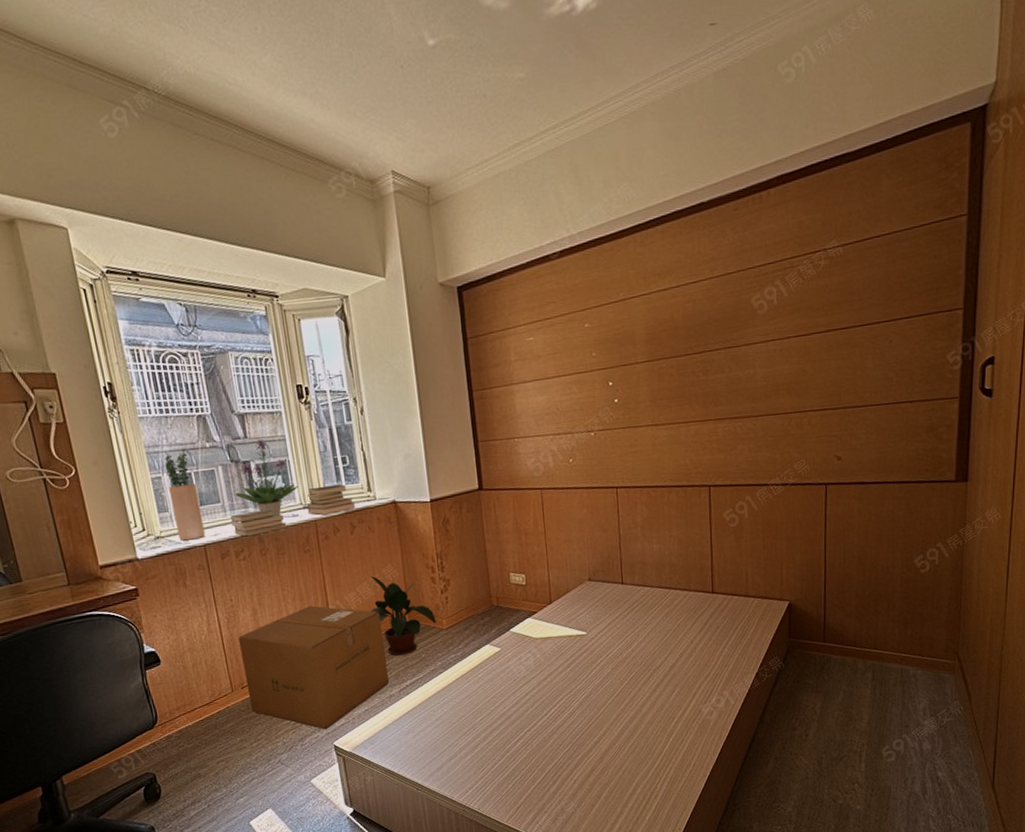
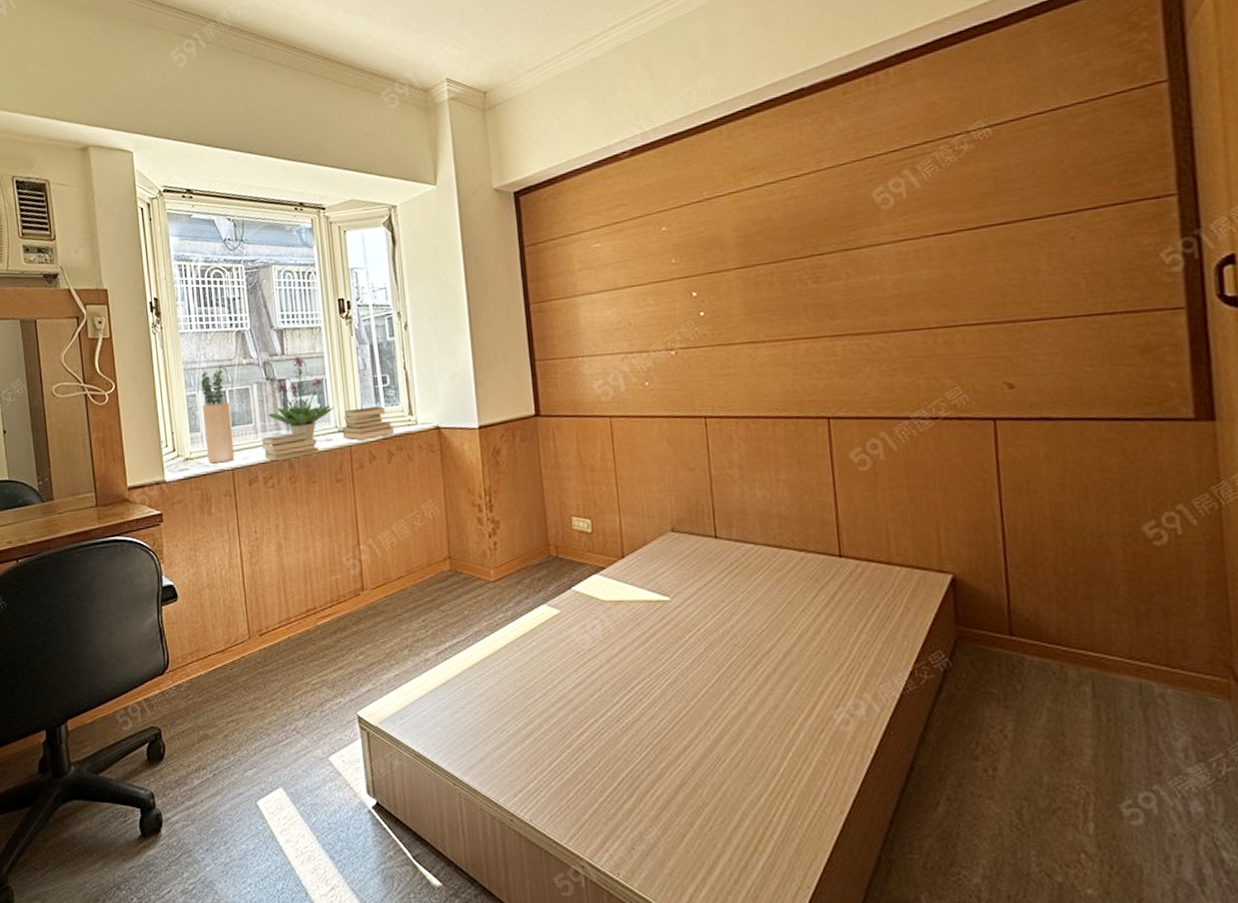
box: present [238,605,389,730] -> none [260,543,424,695]
potted plant: present [370,576,436,656] -> none [406,512,482,611]

